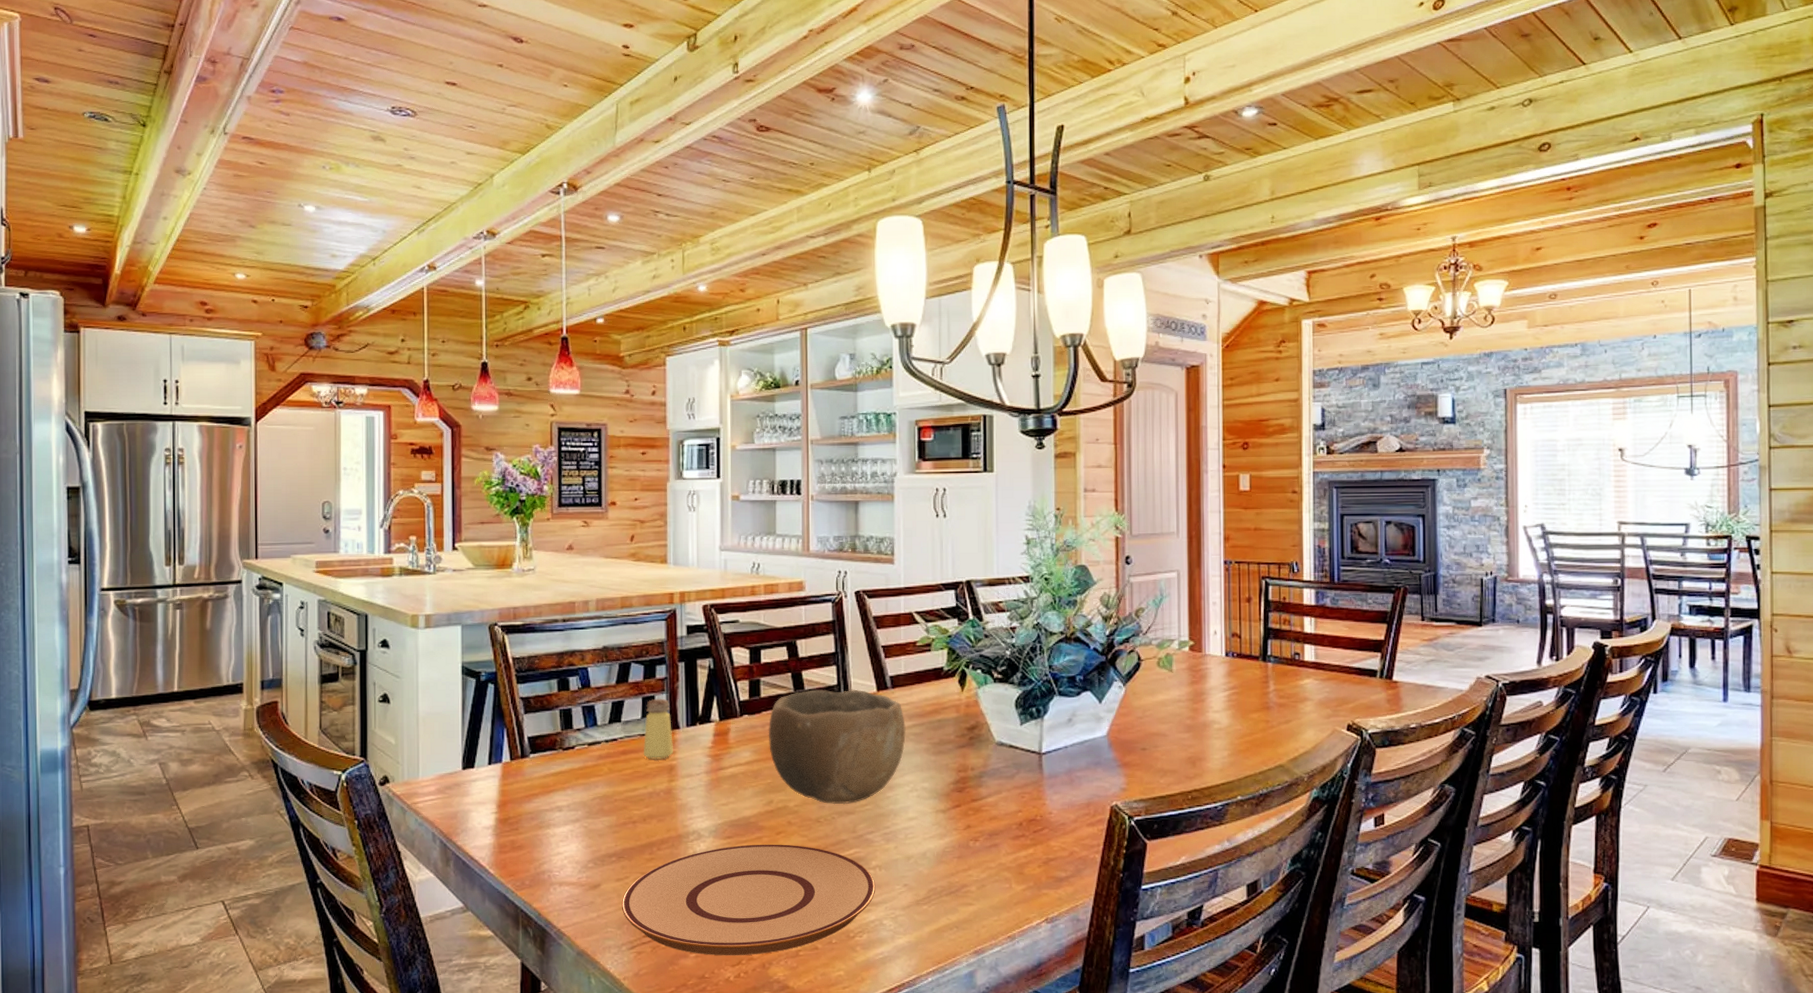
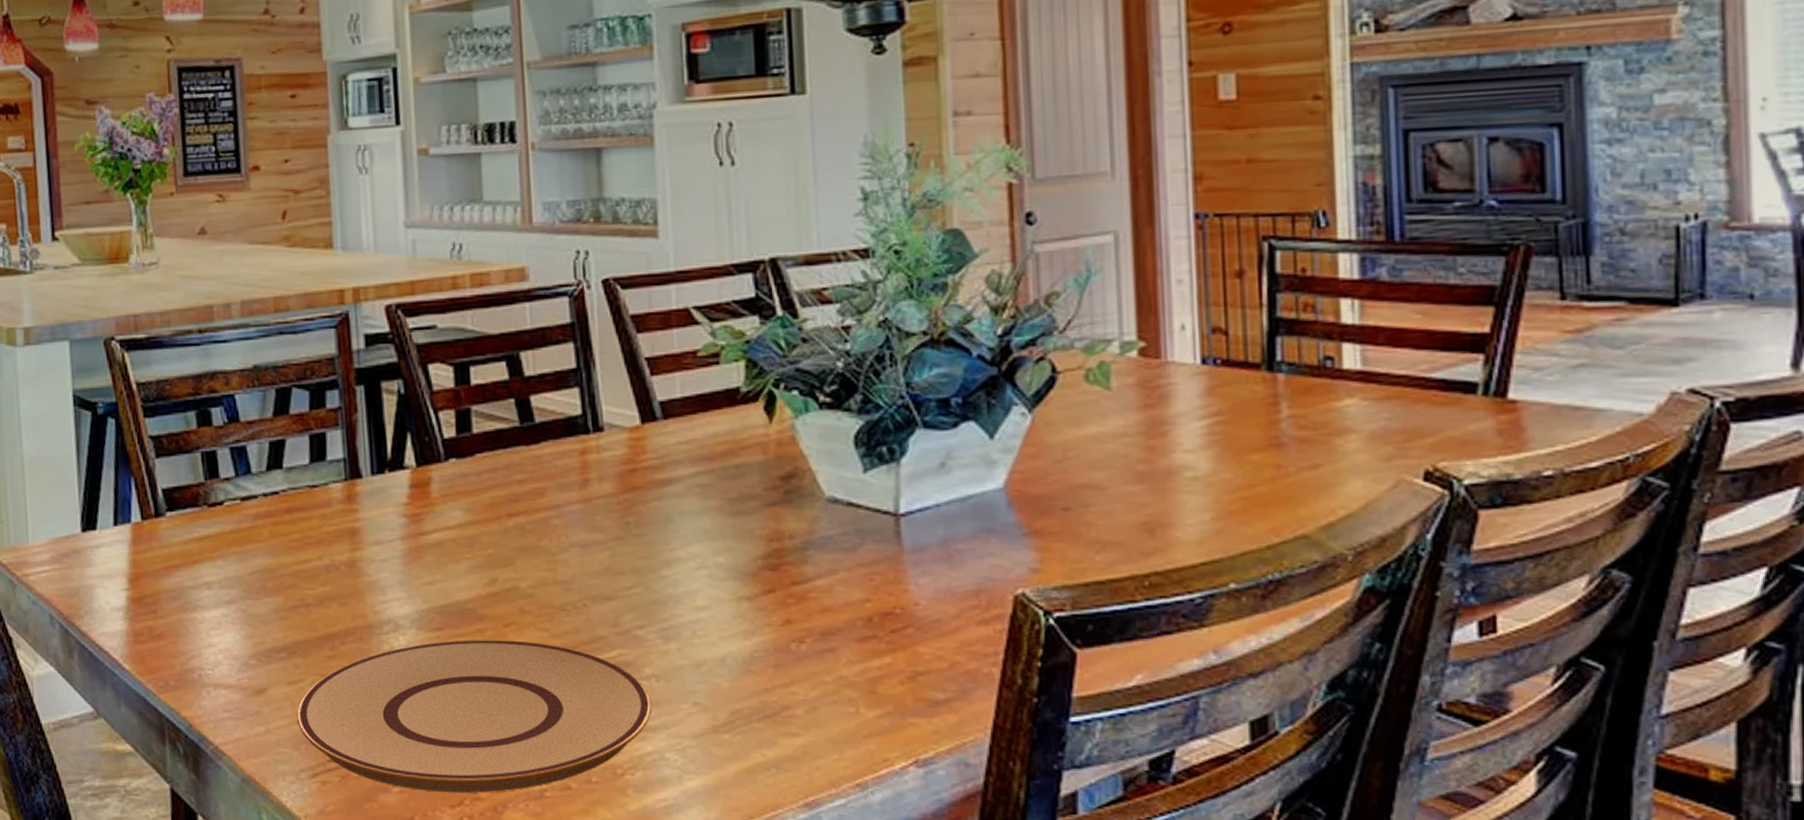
saltshaker: present [644,698,673,761] -> none [314,436,355,522]
bowl: present [768,689,906,805] -> none [485,421,687,586]

